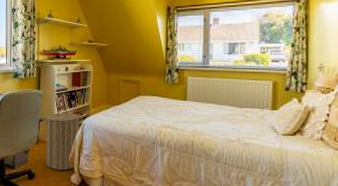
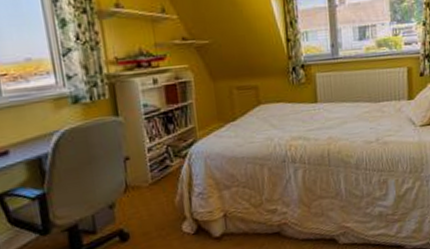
laundry hamper: present [42,109,84,170] -> none [128,137,189,222]

